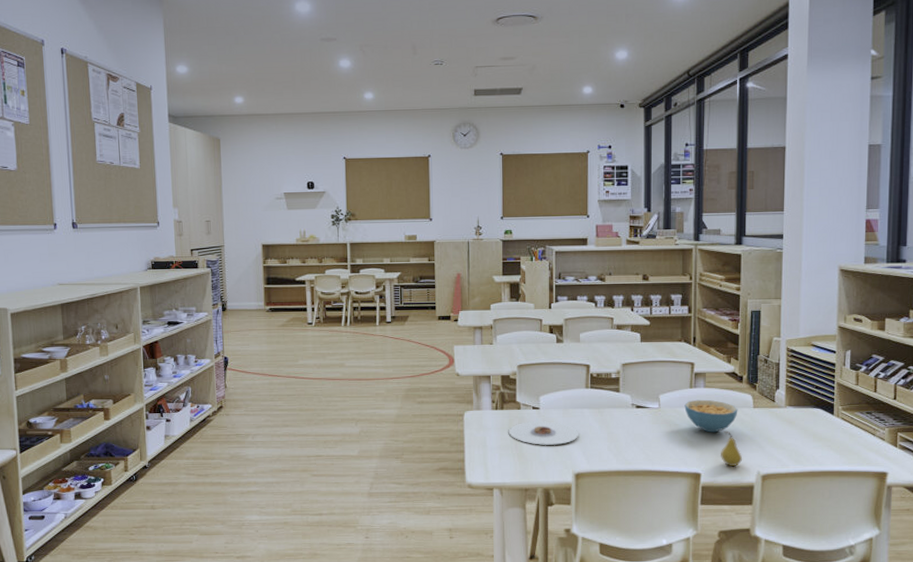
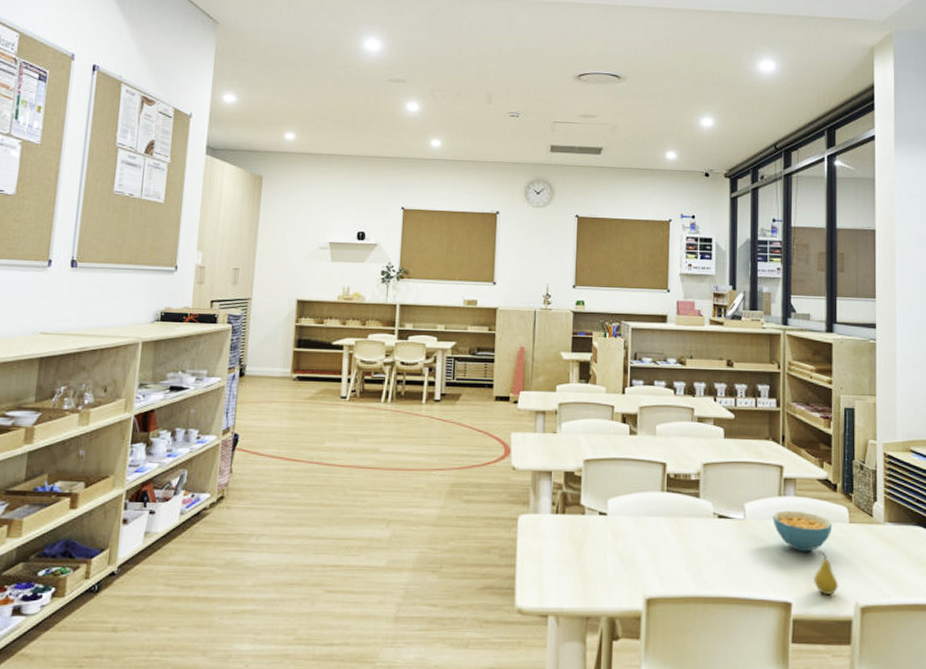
plate: present [508,421,578,445] -> none [569,530,651,561]

